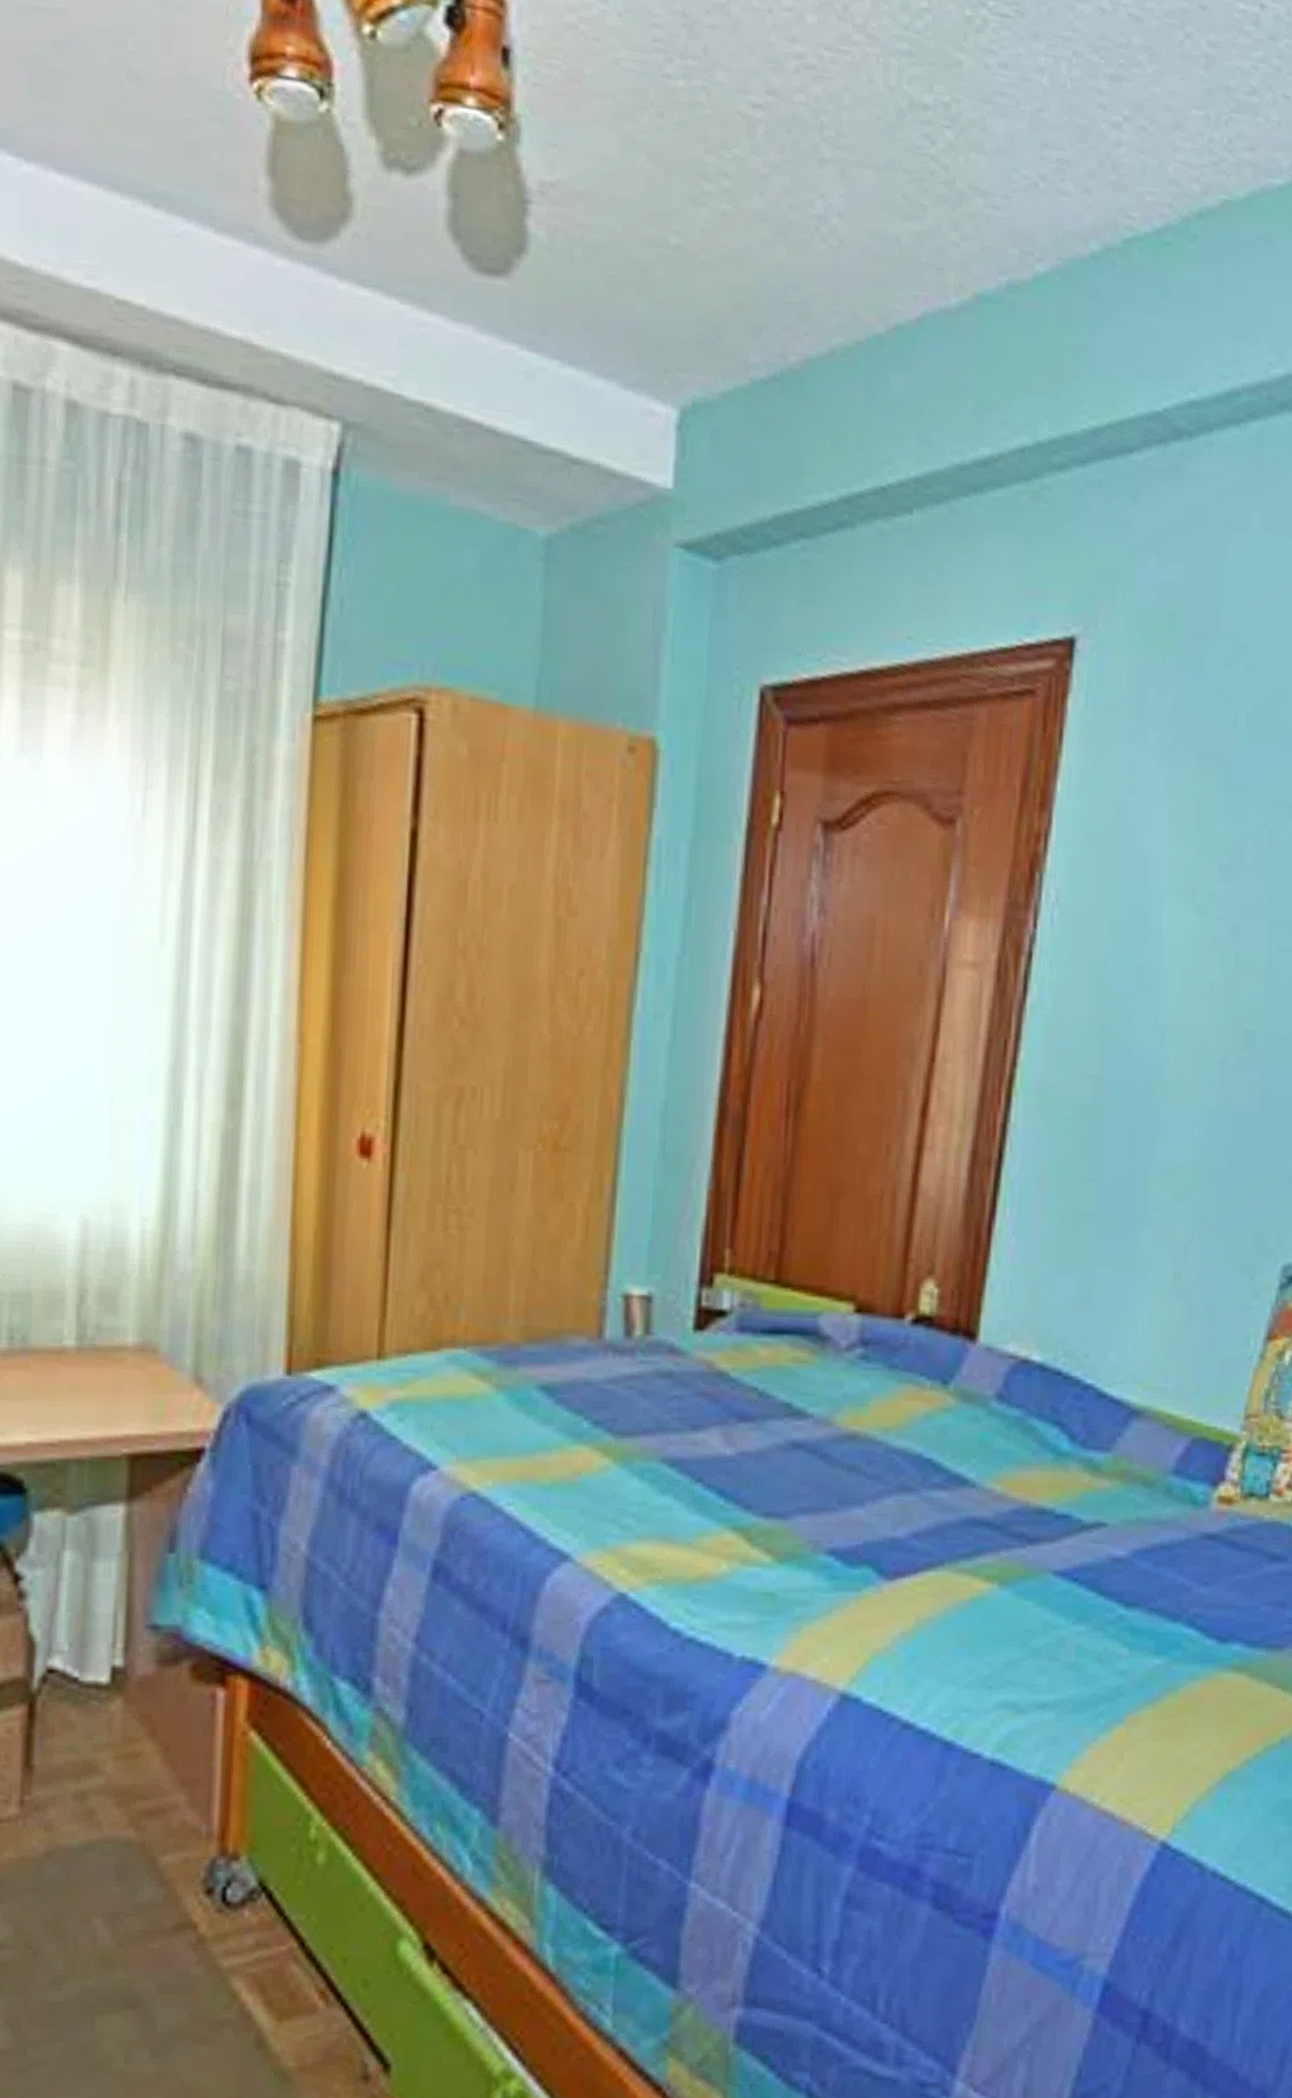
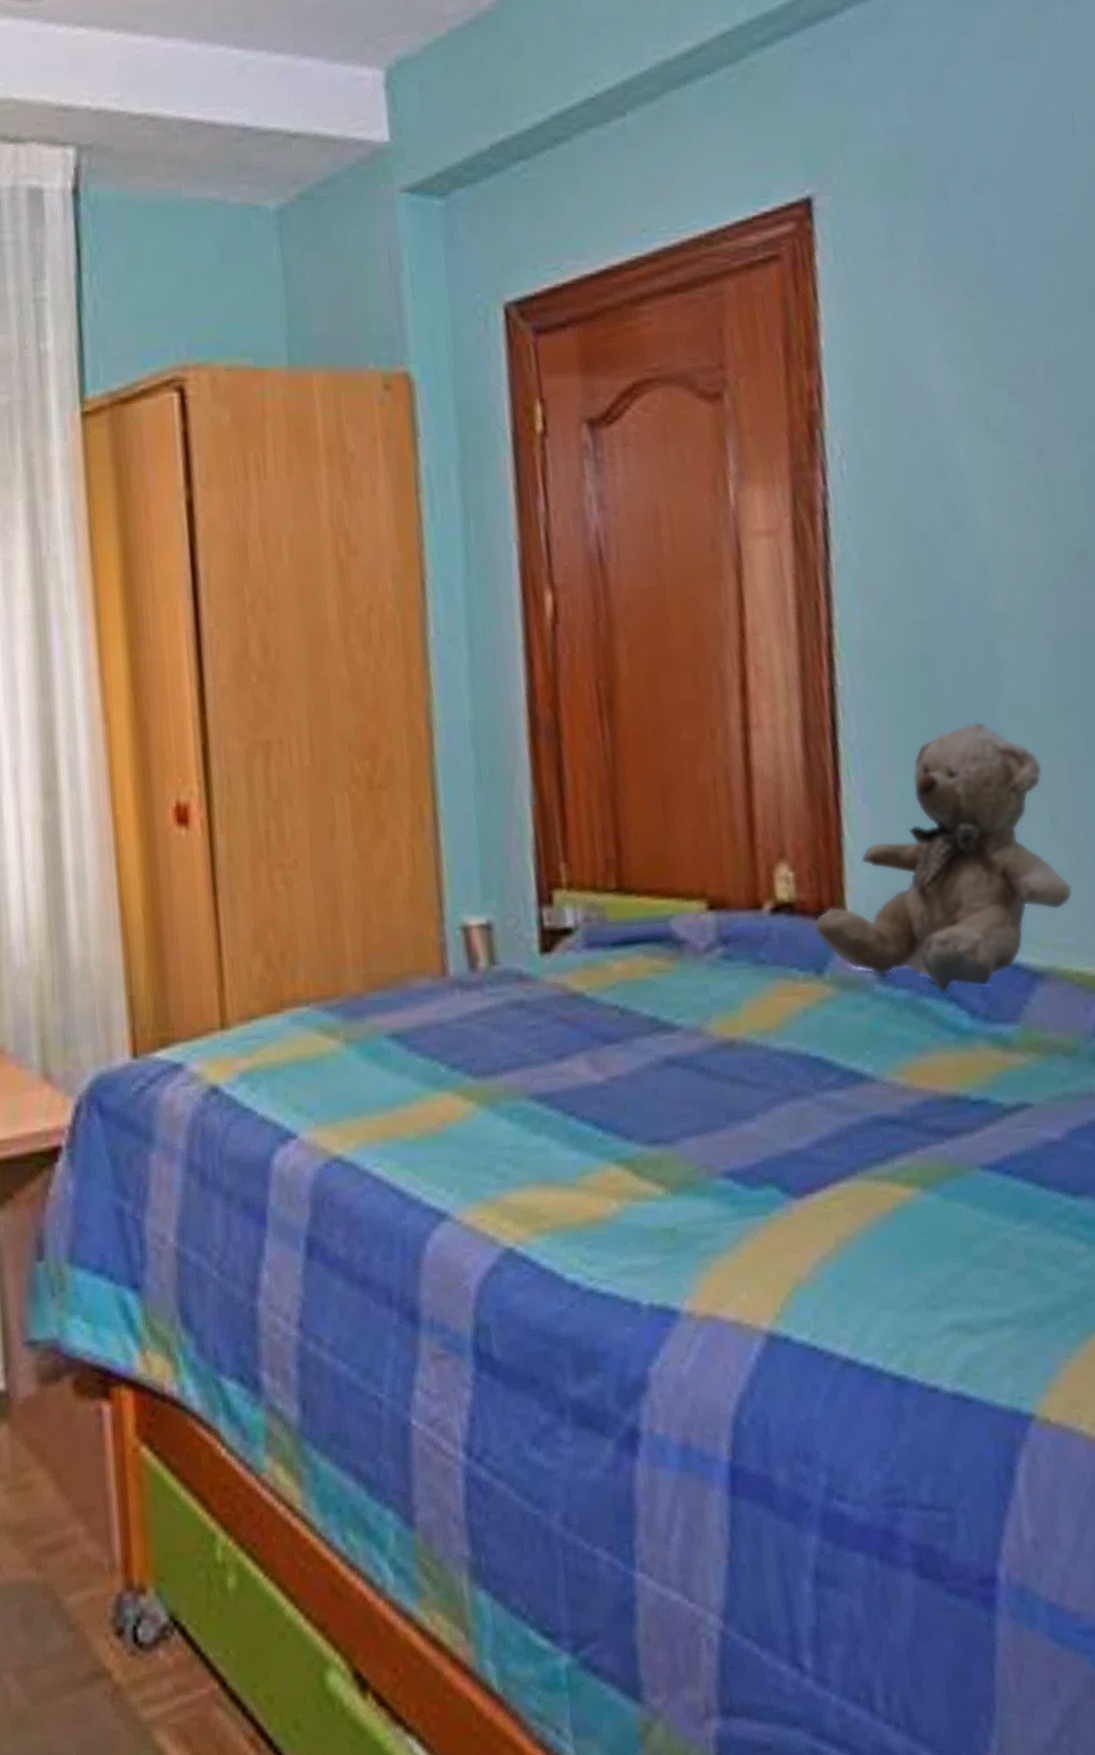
teddy bear: none [947,1176,1180,1416] -> present [813,722,1072,991]

